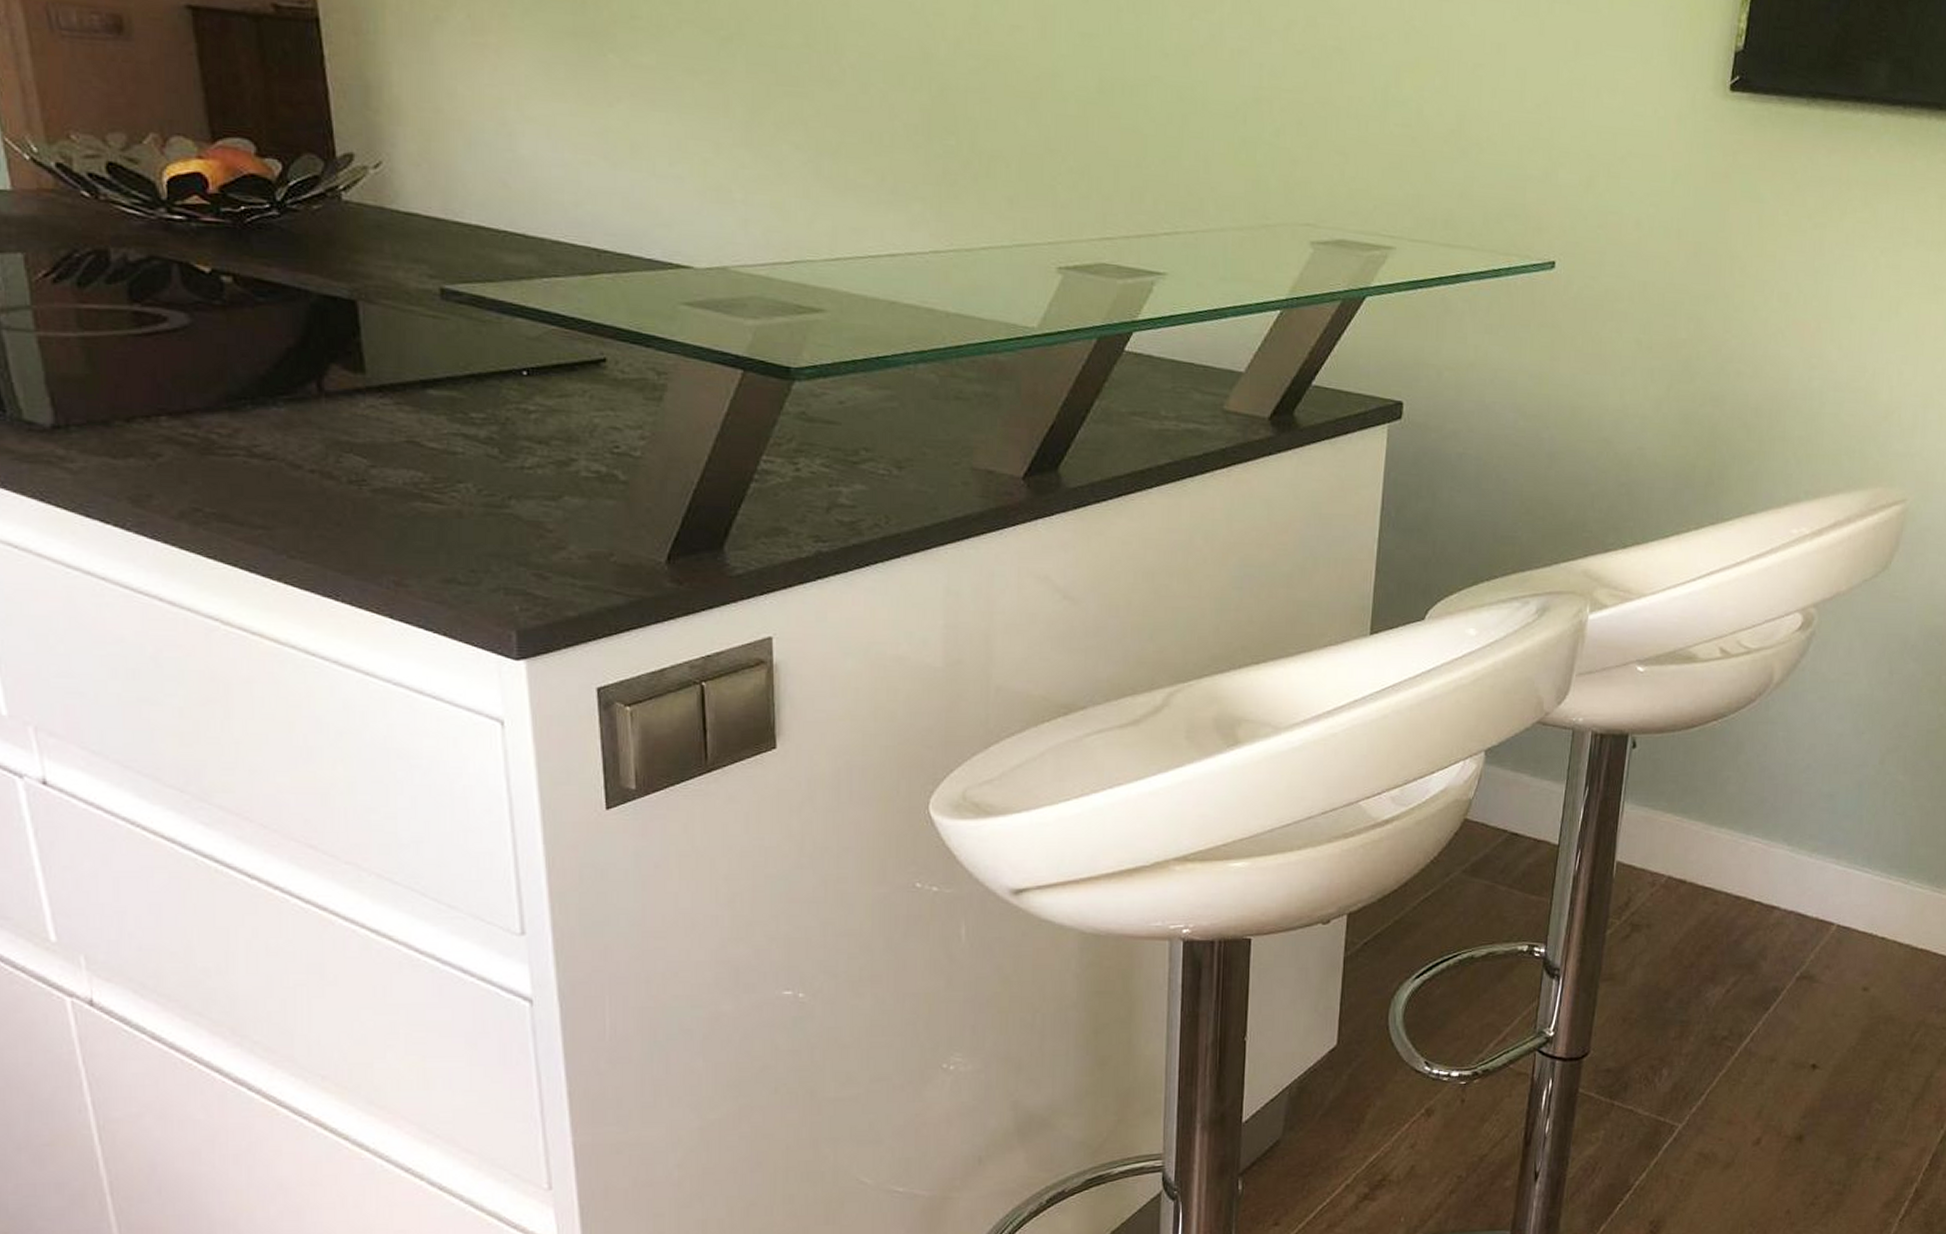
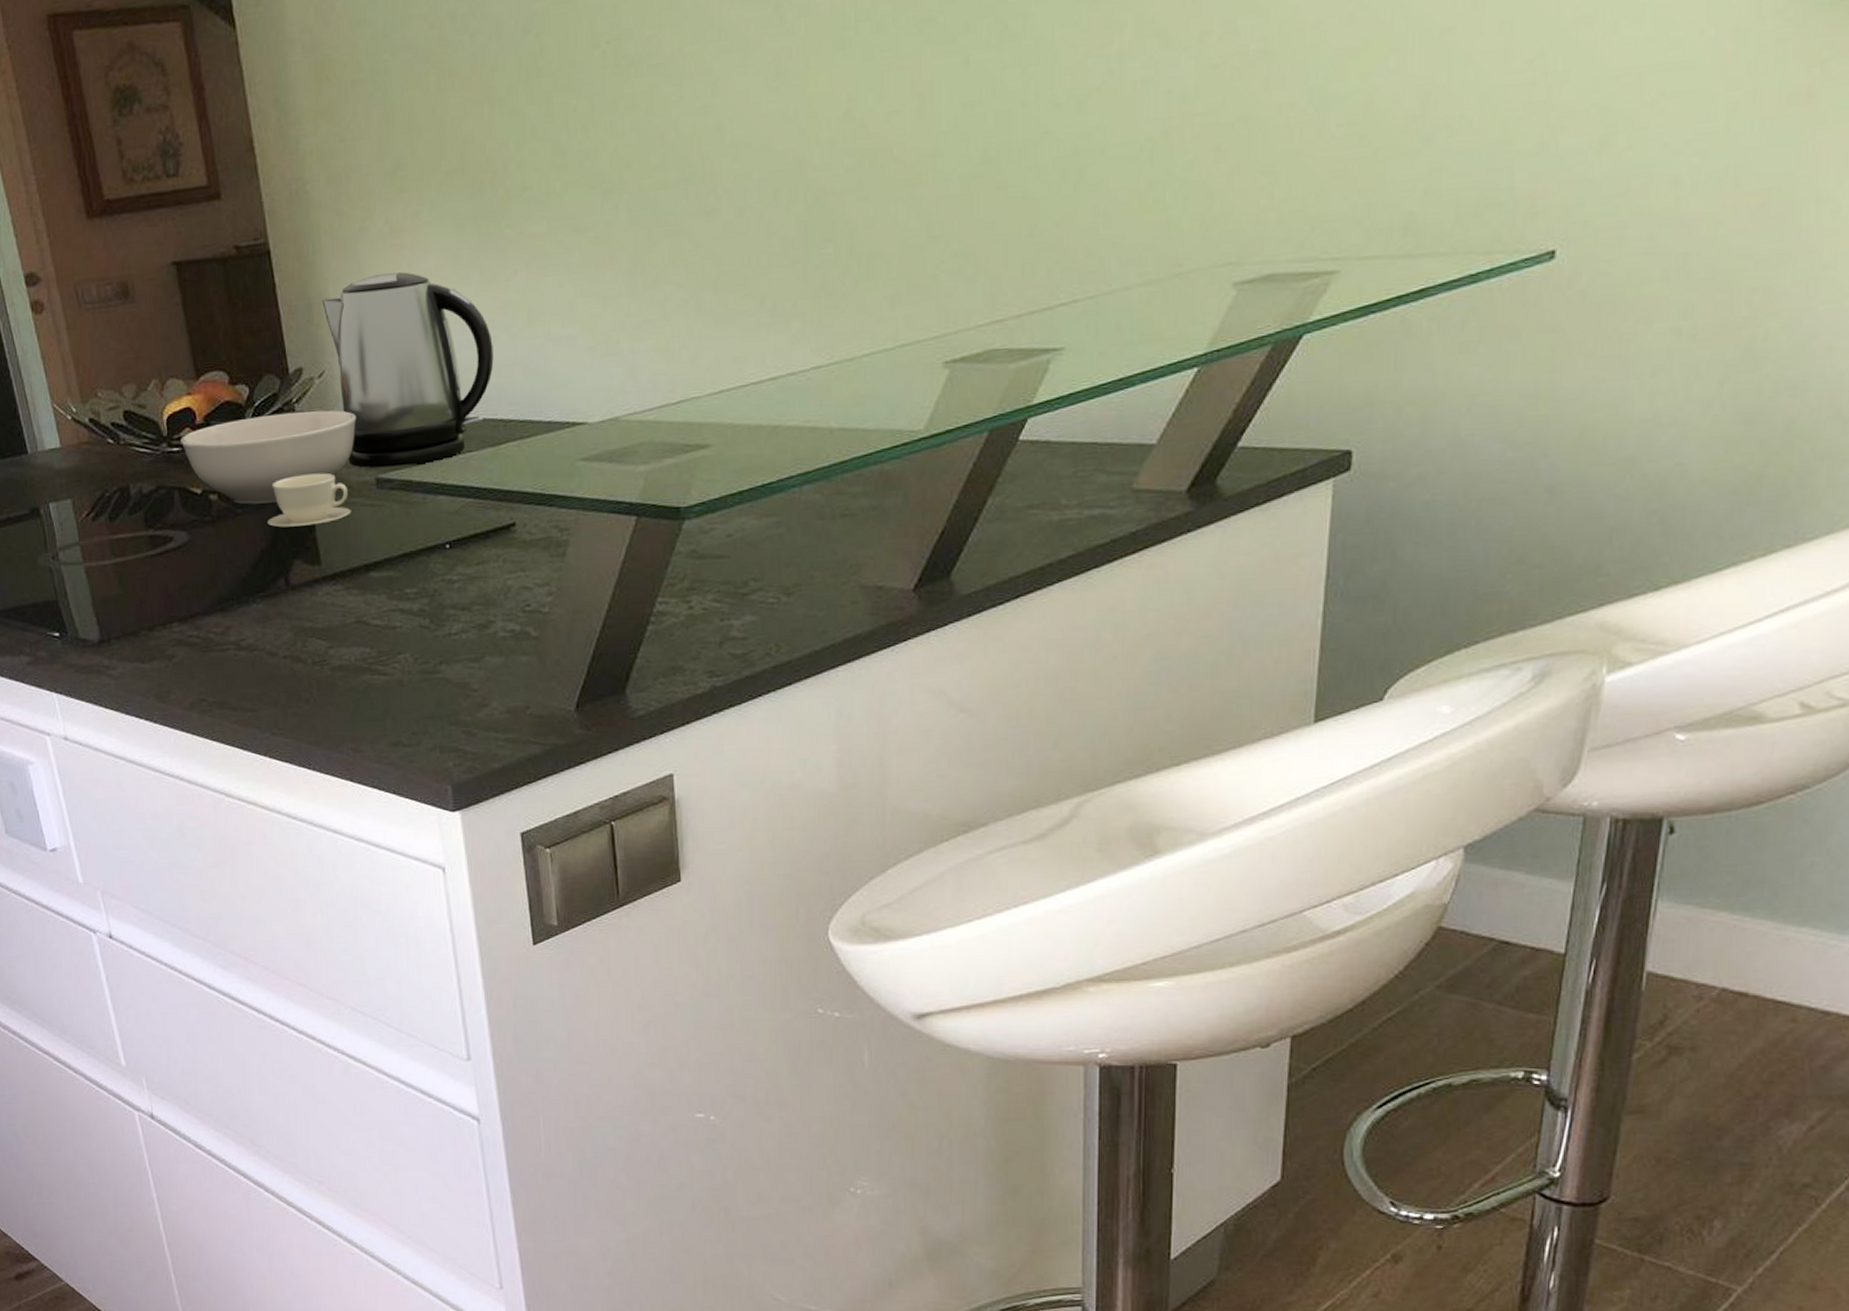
bowl: none [184,197,420,297] -> present [179,410,357,505]
teacup: none [298,270,407,329] -> present [267,473,351,528]
kettle: none [383,70,589,282] -> present [322,272,494,468]

